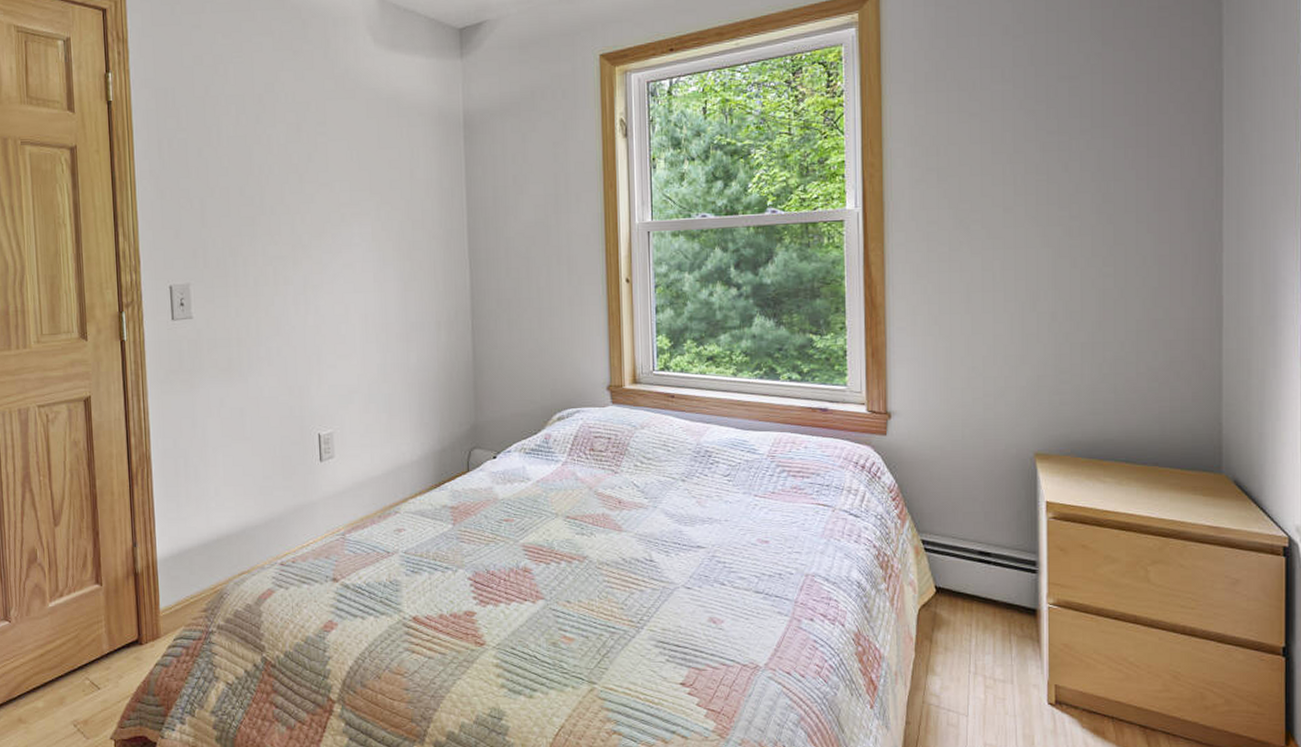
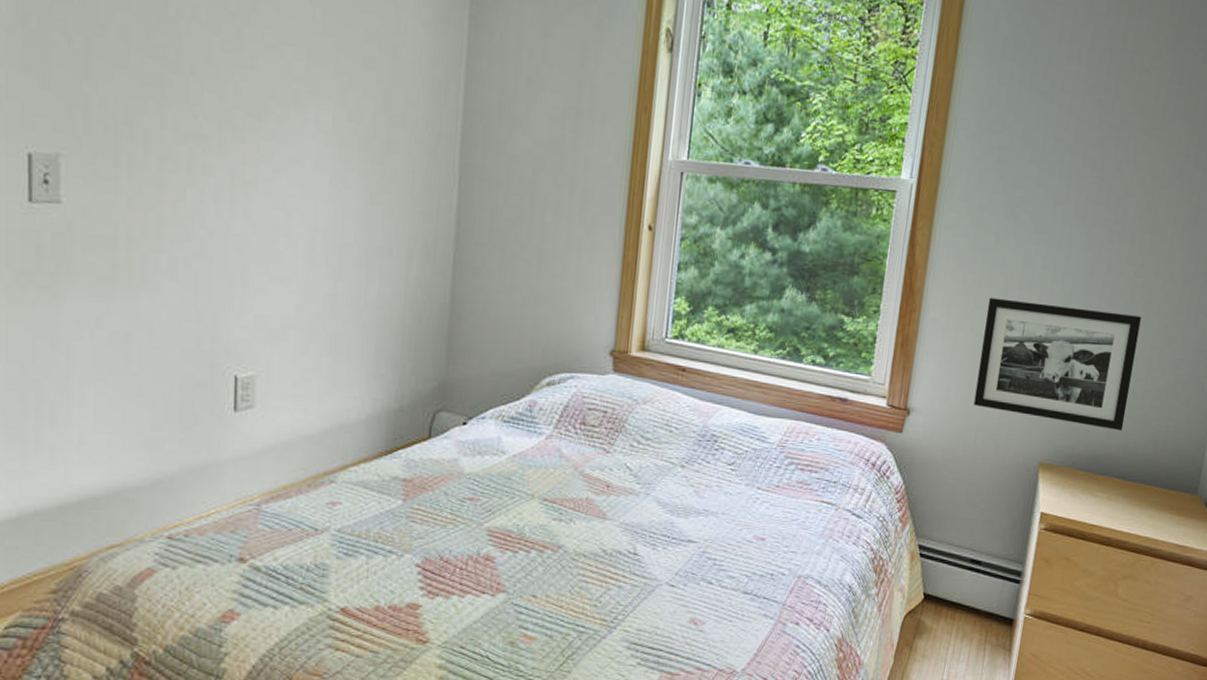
picture frame: none [952,302,1121,416] -> present [973,297,1142,431]

